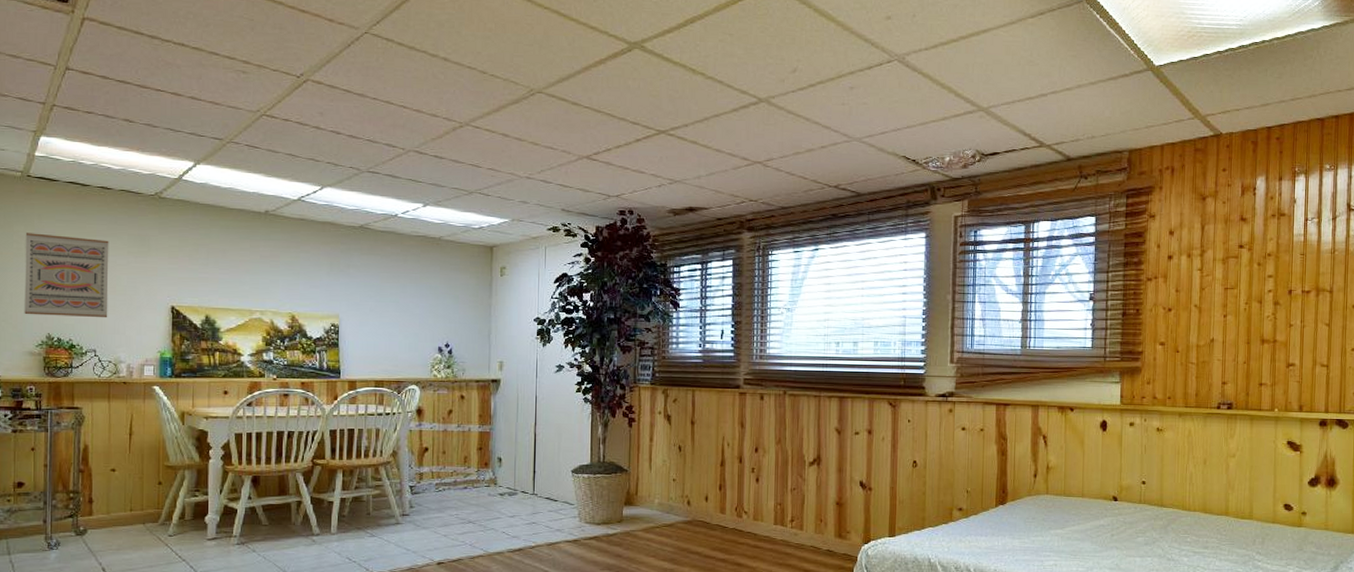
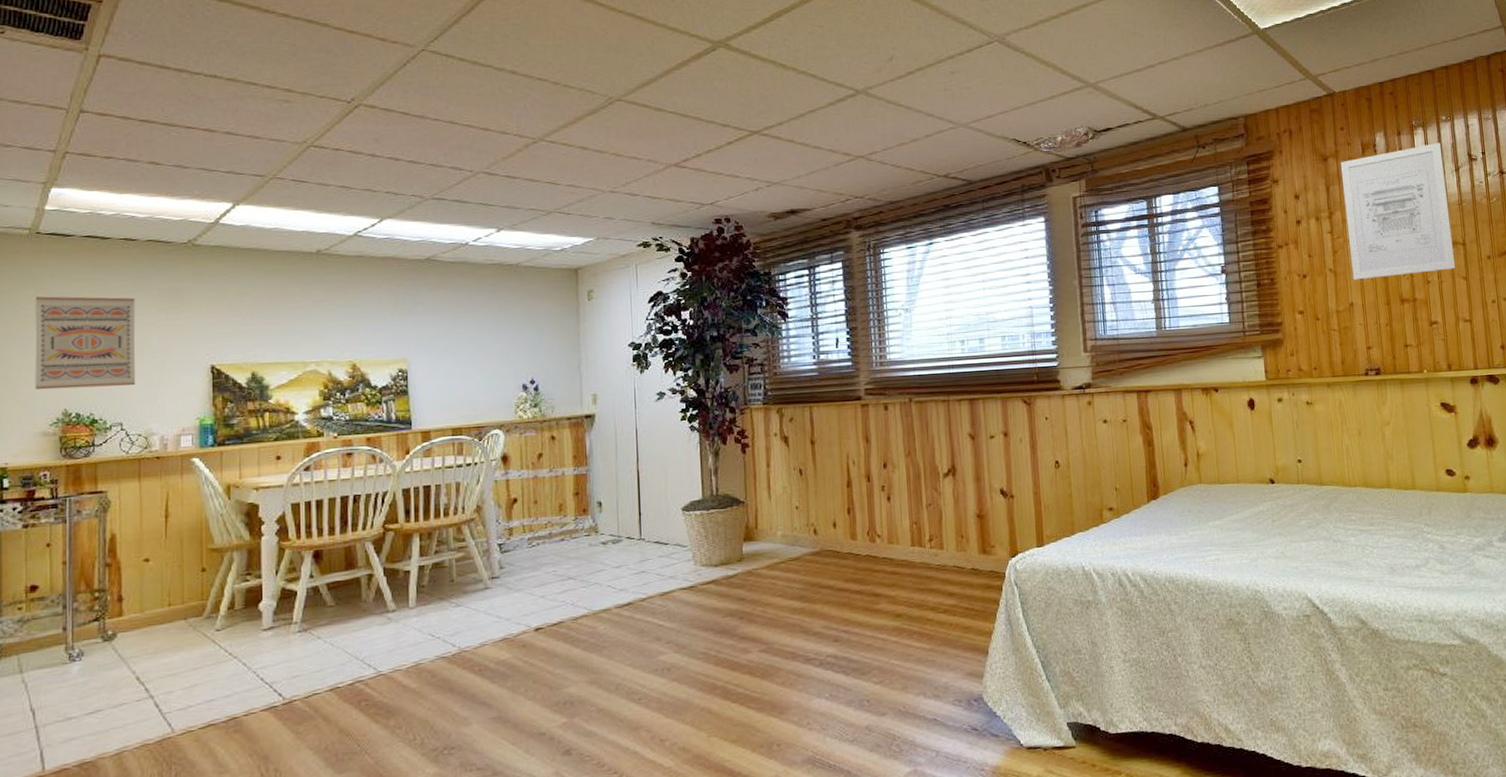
wall art: none [1217,190,1322,318] -> present [1340,142,1456,280]

